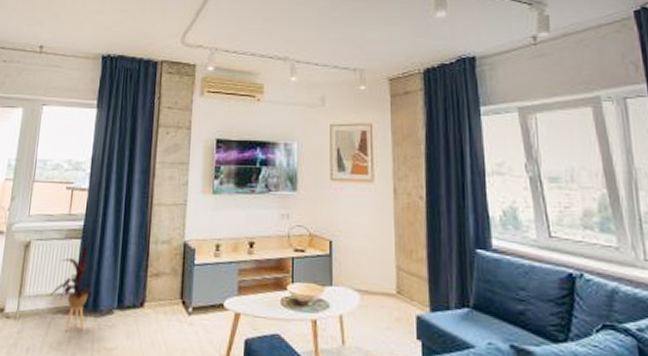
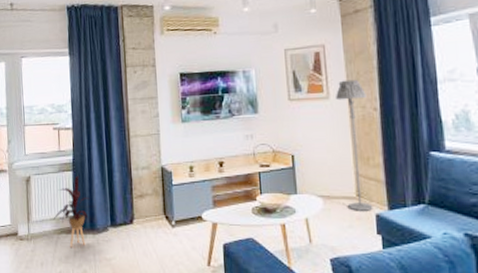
floor lamp: none [381,163,414,312] -> present [336,79,373,211]

